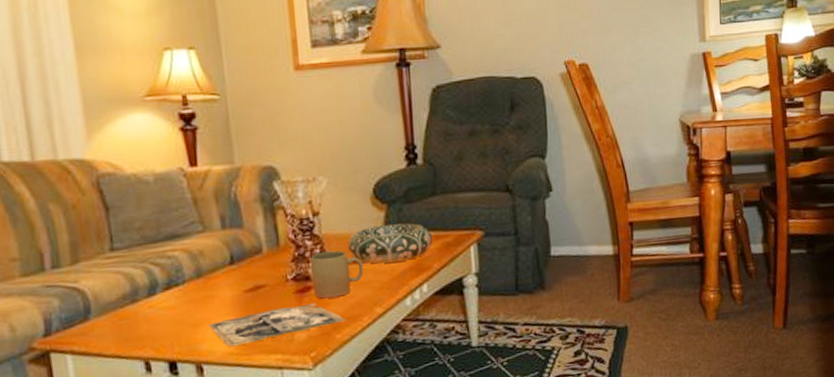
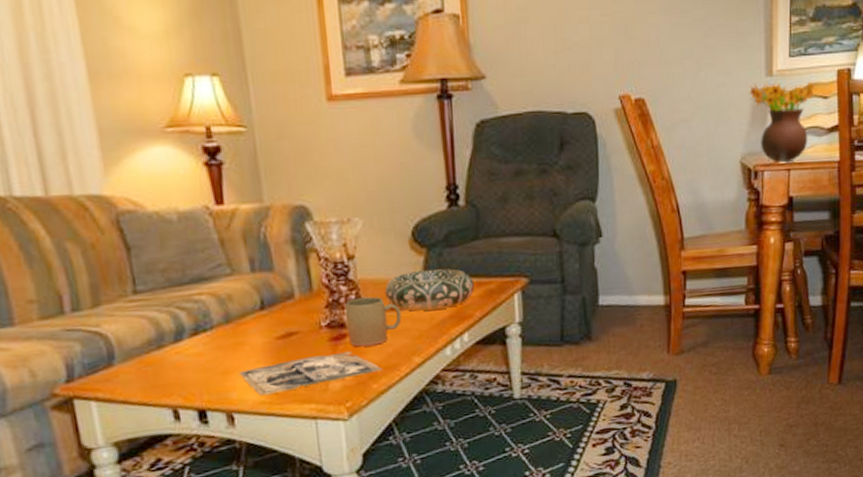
flower arrangement: none [684,45,745,120] -> present [748,81,814,162]

